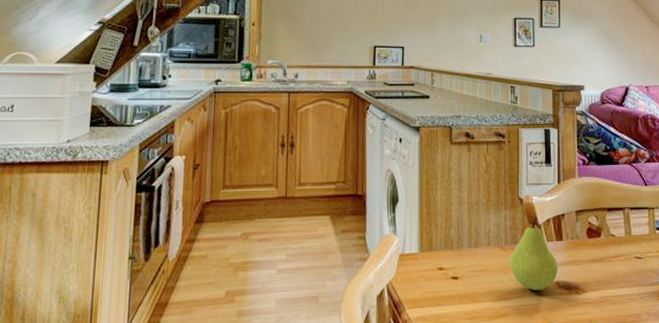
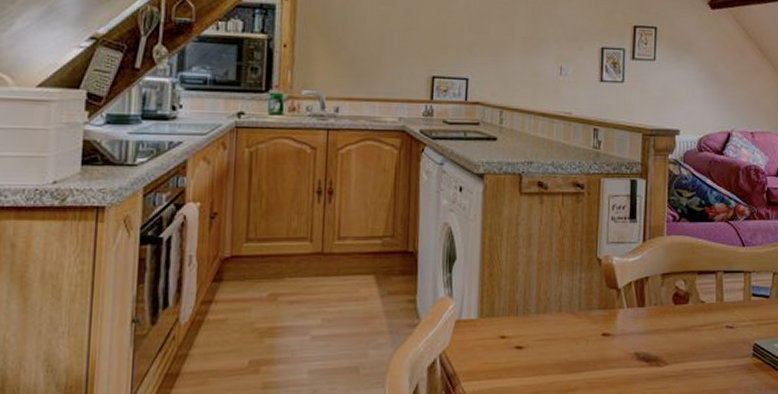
fruit: present [510,216,558,291] -> none [583,279,638,362]

